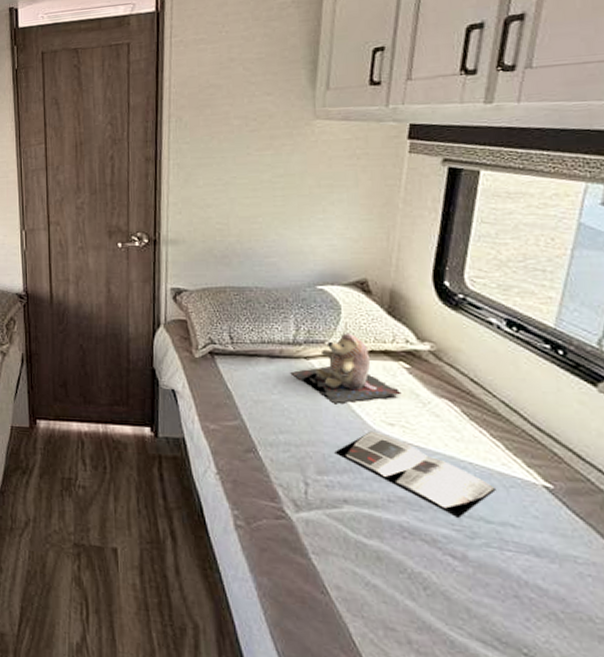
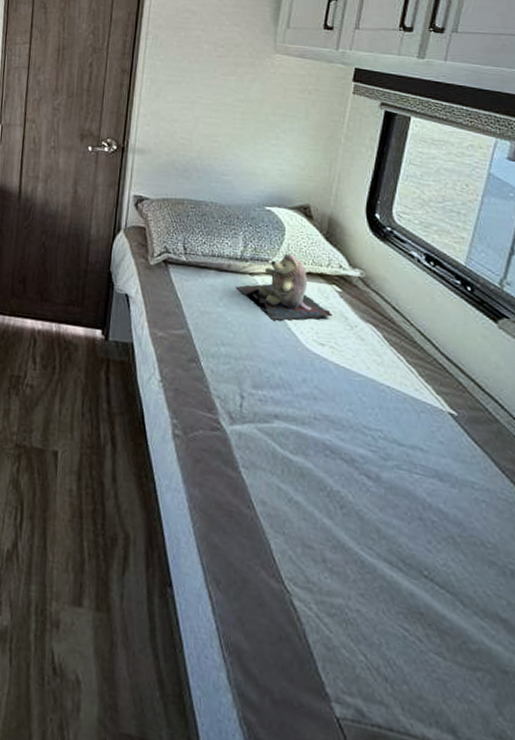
magazine: present [333,431,496,519] -> none [268,349,408,440]

